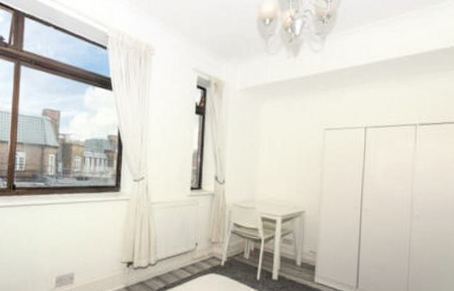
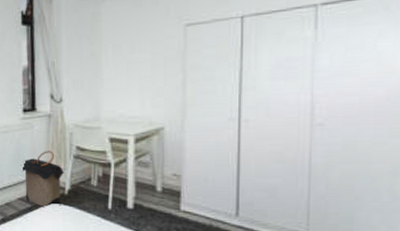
laundry hamper: none [184,225,223,277] -> present [20,151,65,208]

